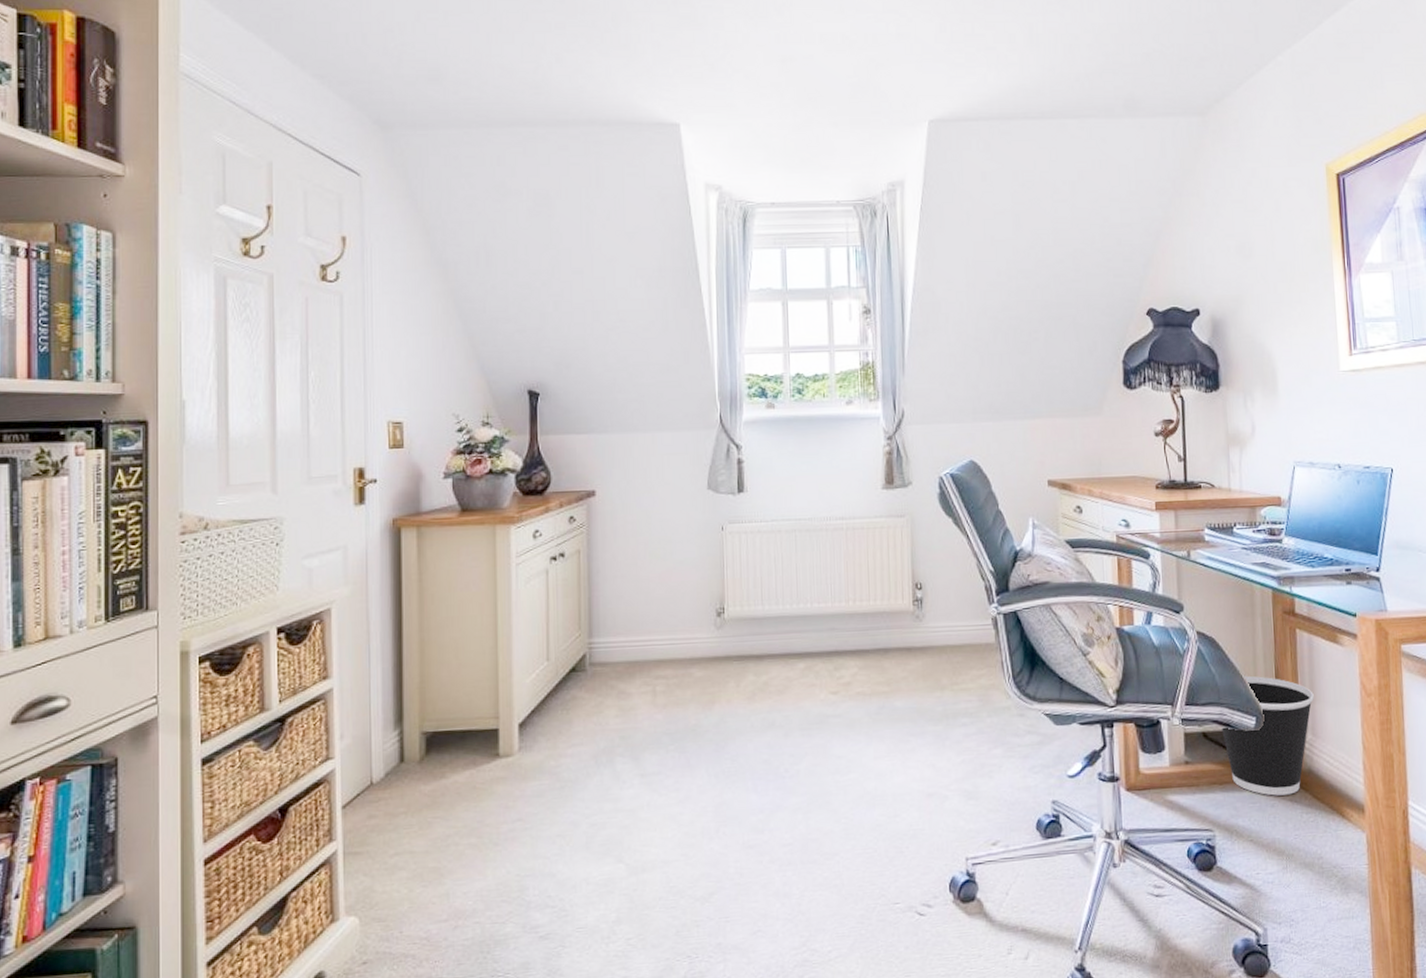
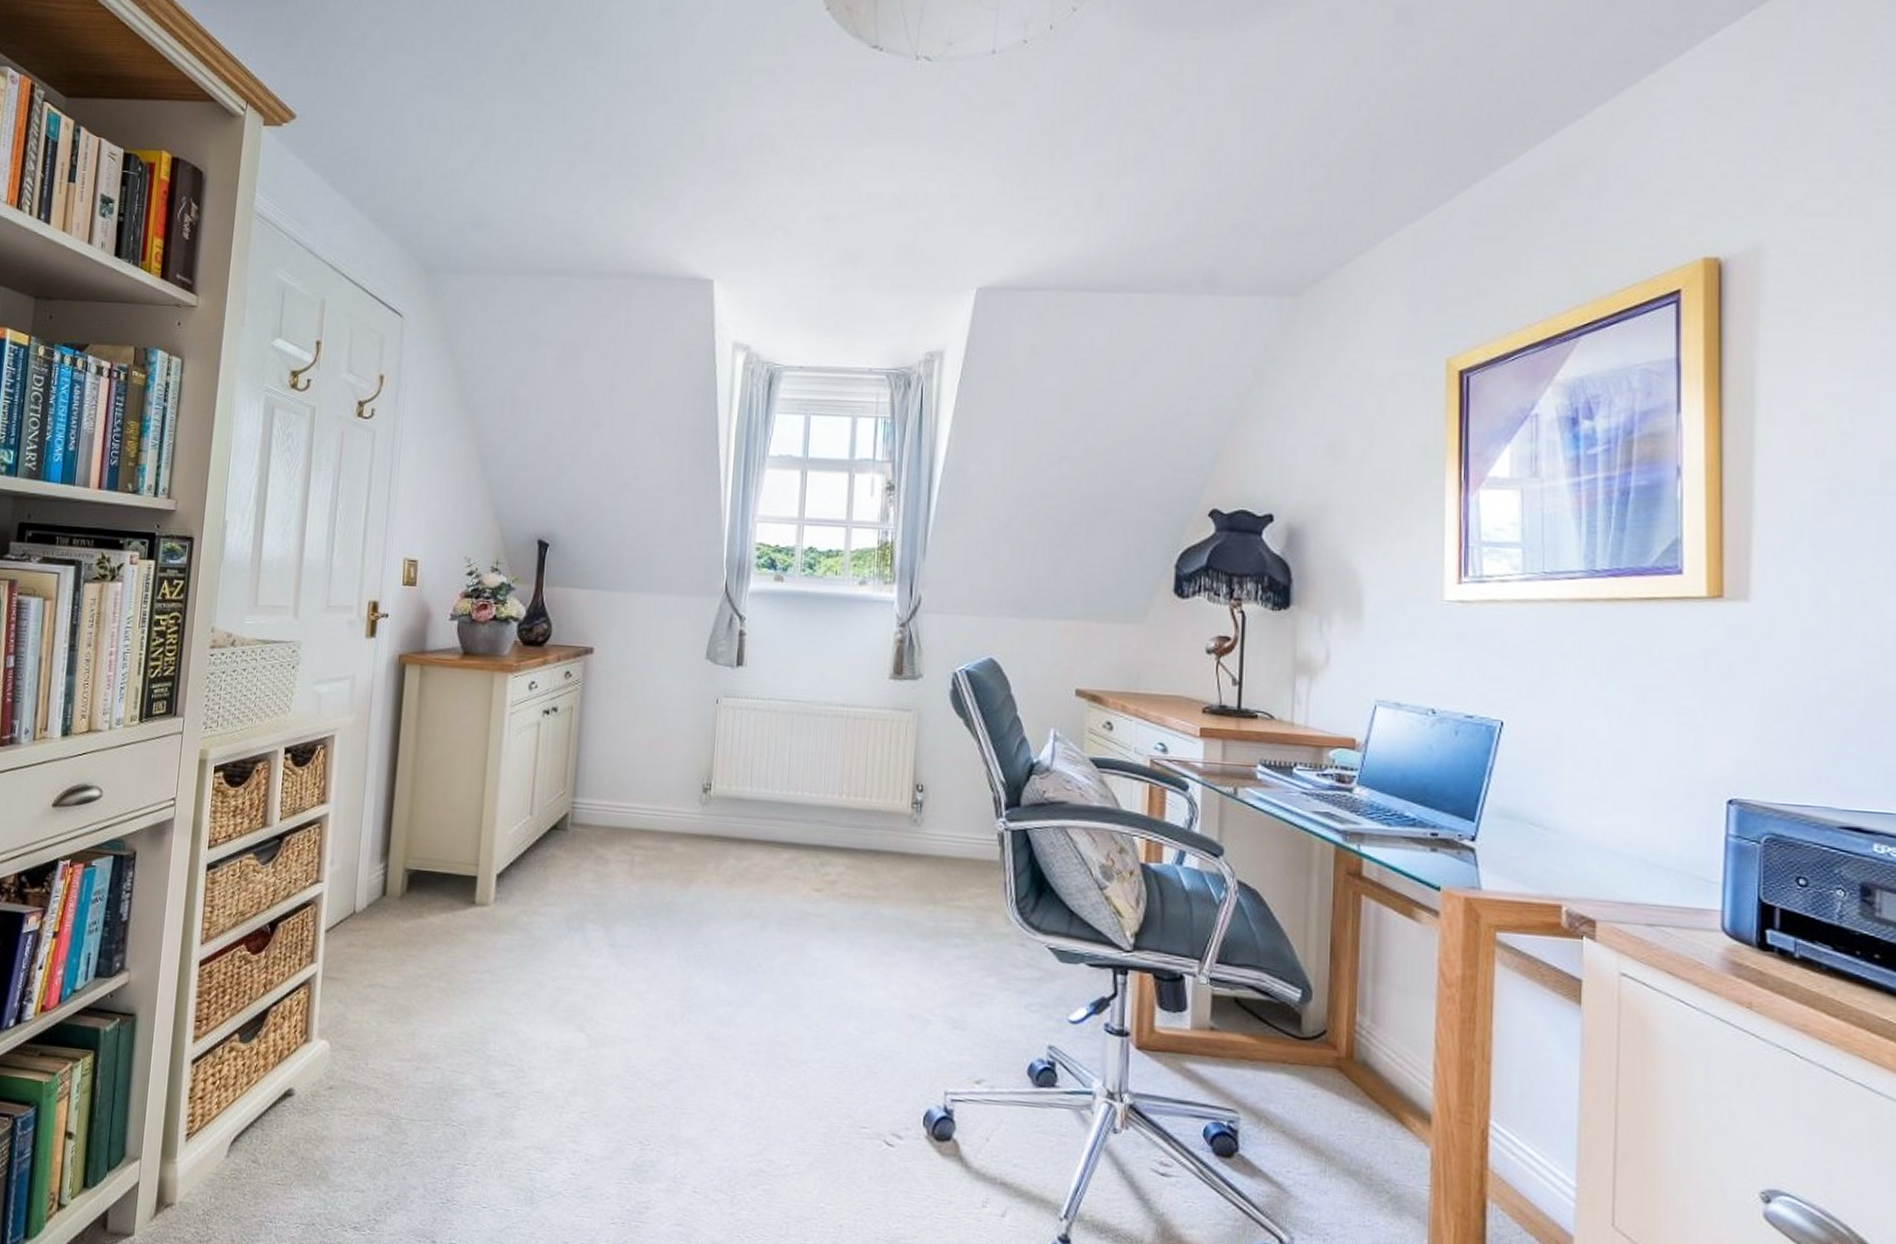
wastebasket: present [1222,675,1314,796] -> none [1258,939,1377,1087]

